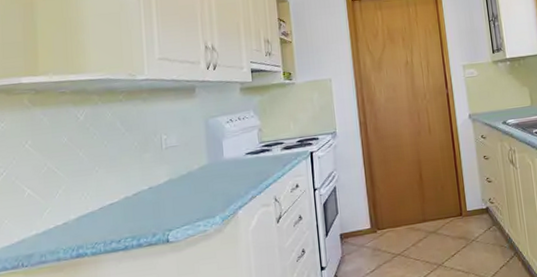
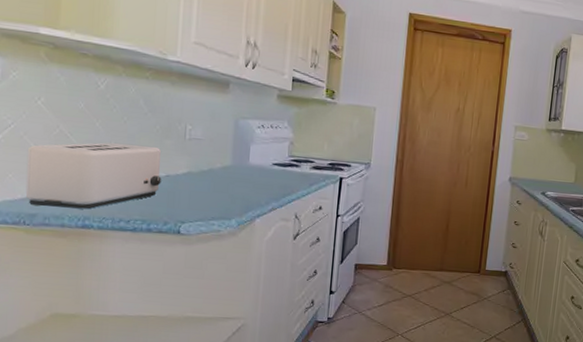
toaster: none [19,162,145,246] -> present [25,142,162,210]

